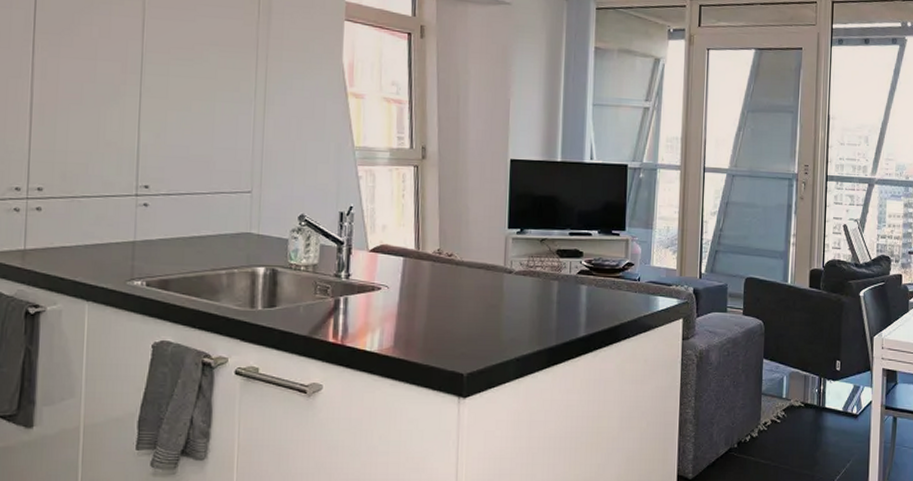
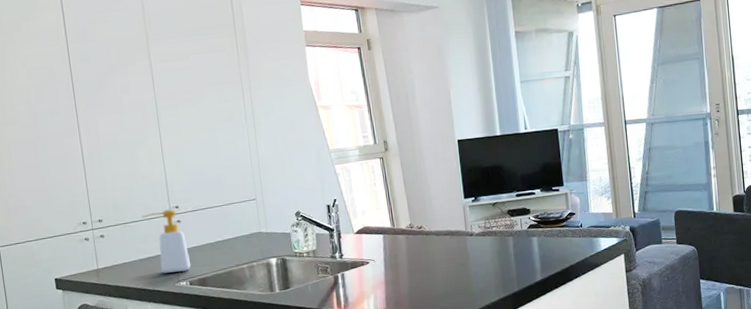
soap bottle: none [97,188,153,269] -> present [141,209,191,273]

